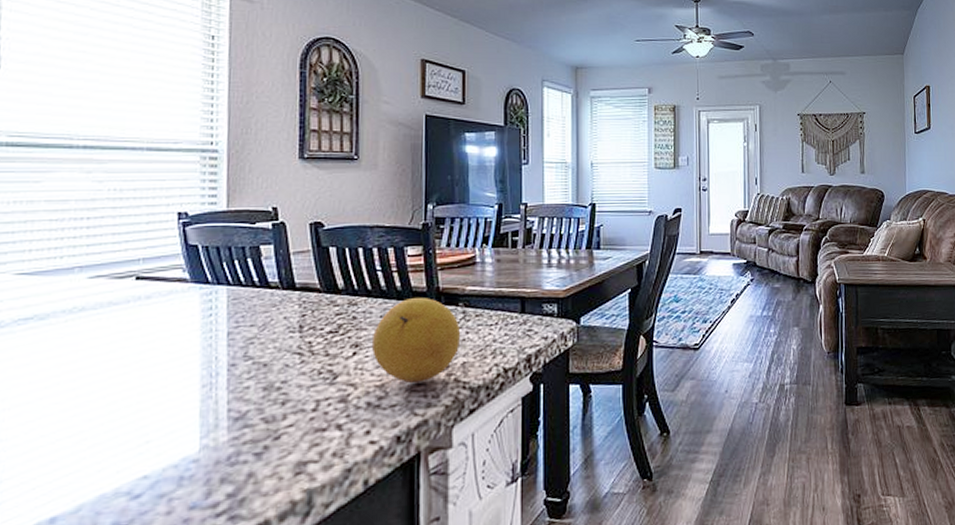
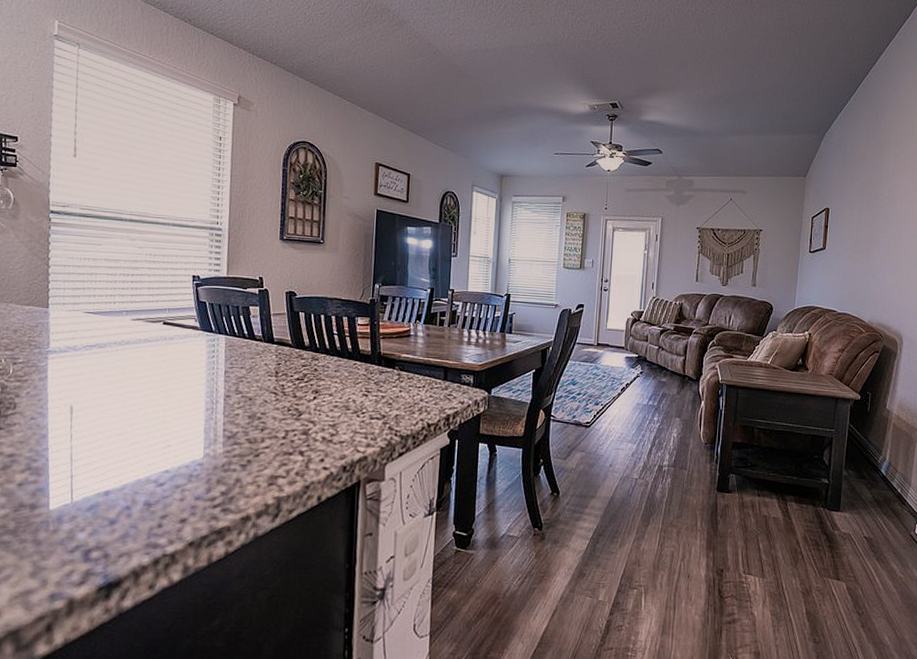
fruit: present [371,298,461,384] -> none [327,359,396,427]

